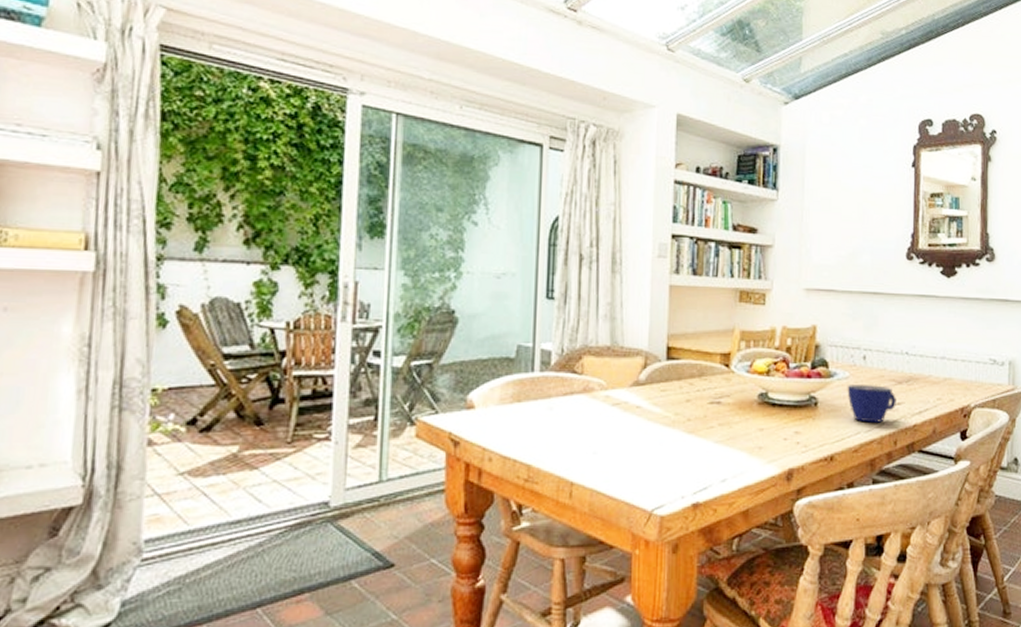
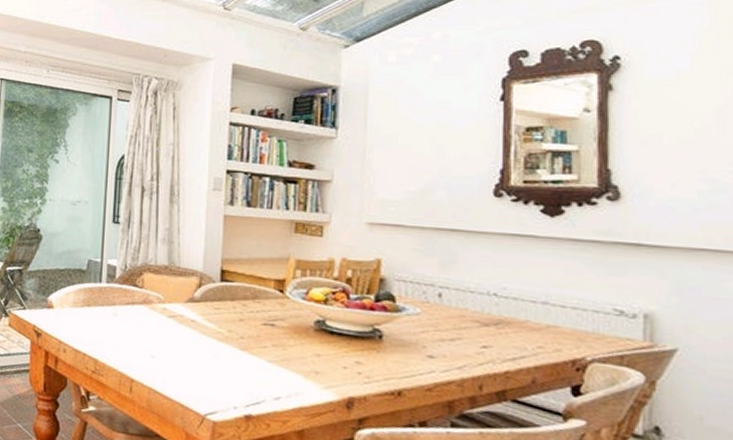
cup: present [847,383,896,423] -> none [418,321,481,364]

